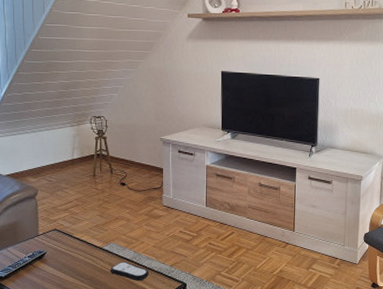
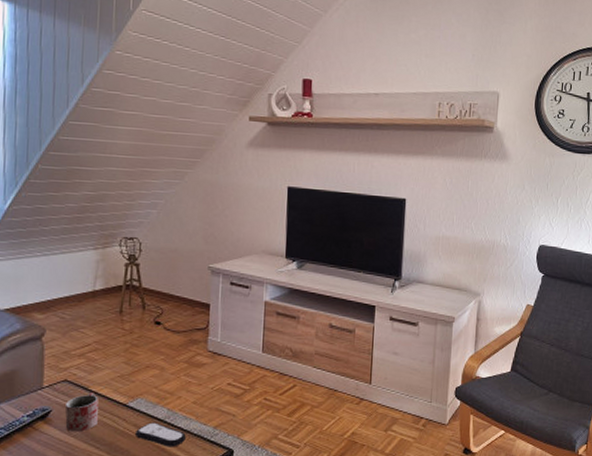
mug: none [57,238,82,269] -> present [65,392,99,432]

